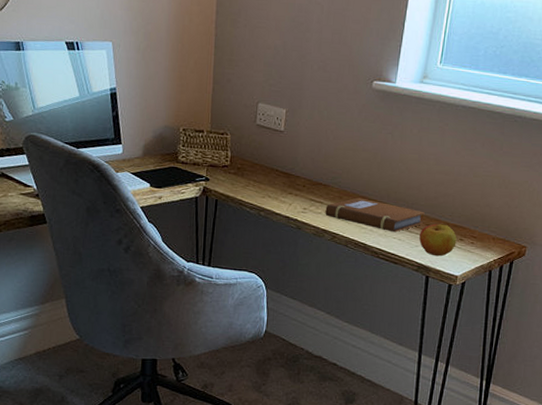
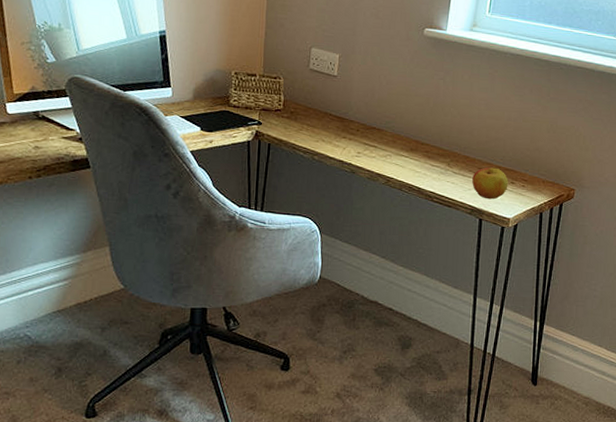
notebook: present [325,197,425,233] -> none [379,141,477,176]

